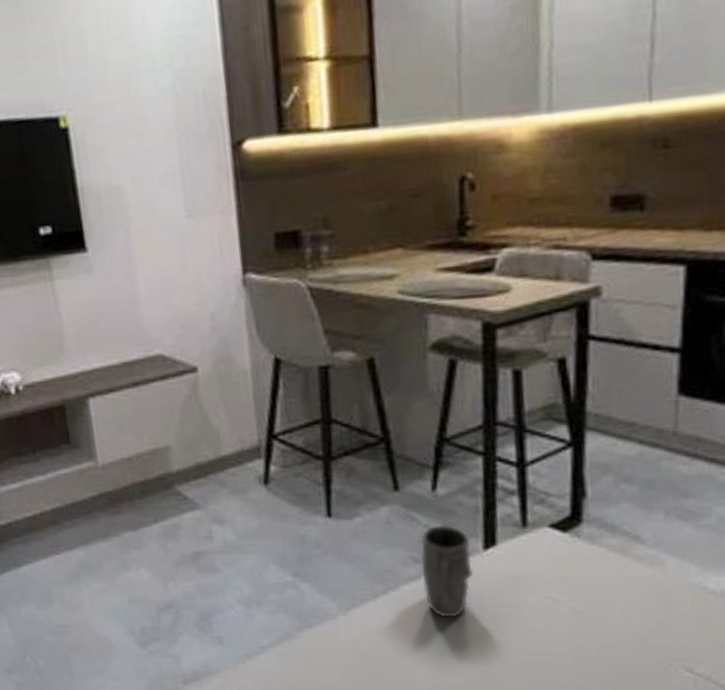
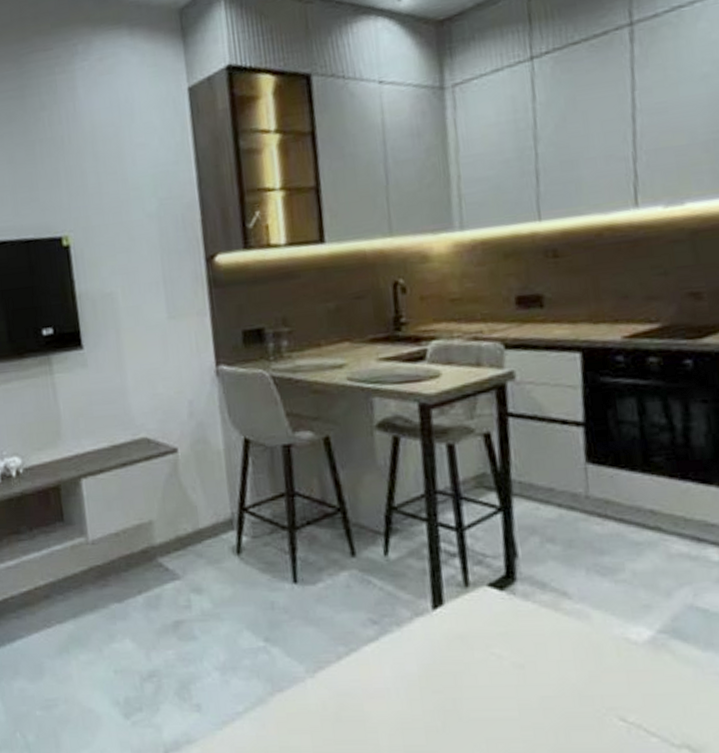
mug: present [421,523,474,618] -> none [377,585,426,677]

